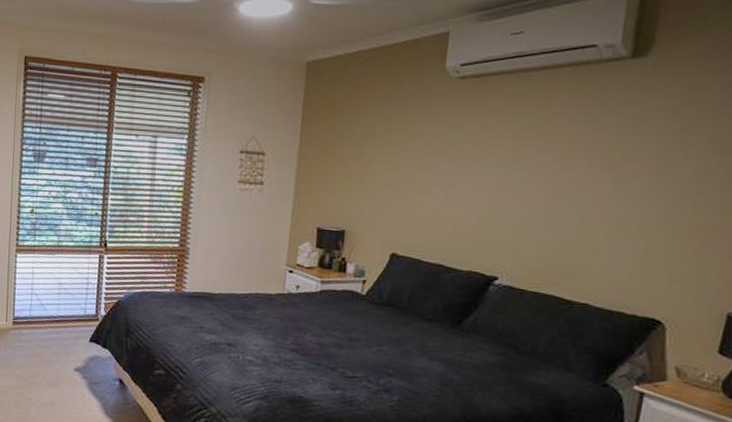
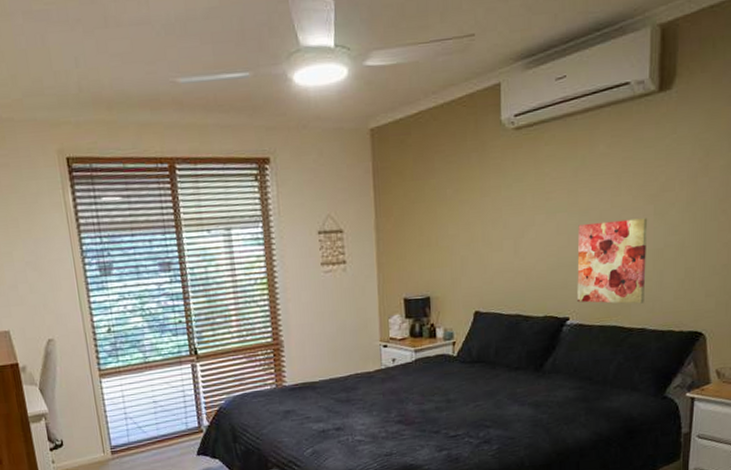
wall art: none [510,182,605,277] -> present [577,218,648,304]

